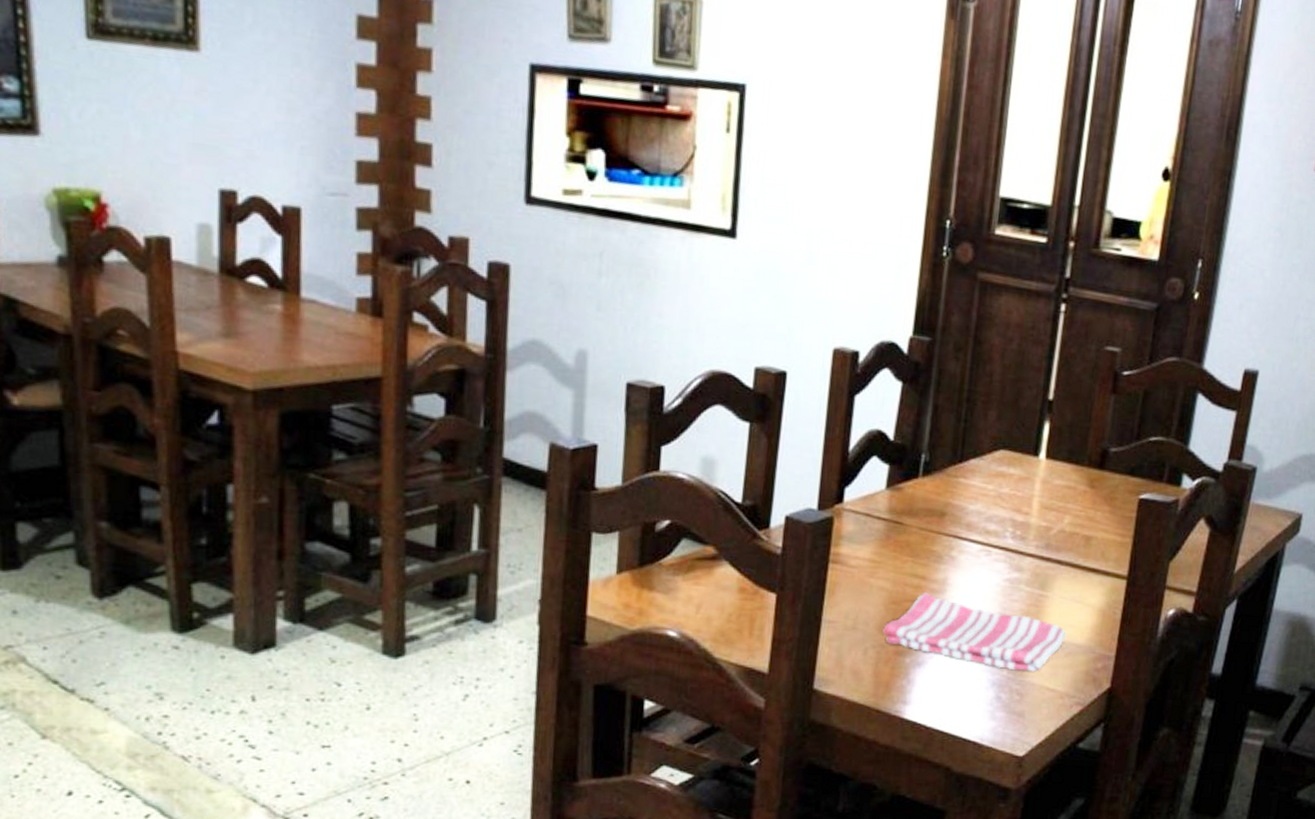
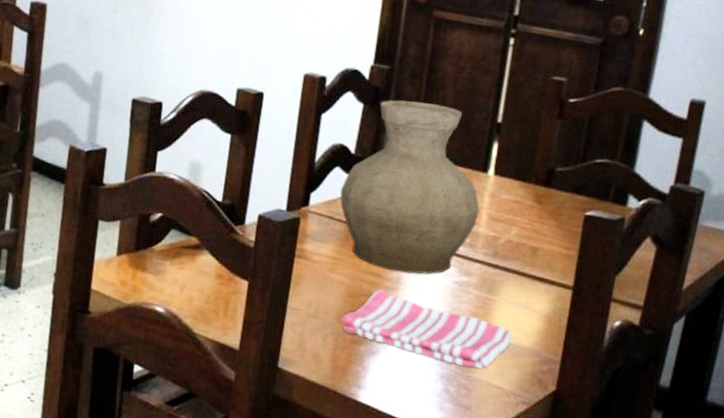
vase: none [878,377,1031,573] -> present [340,100,480,274]

